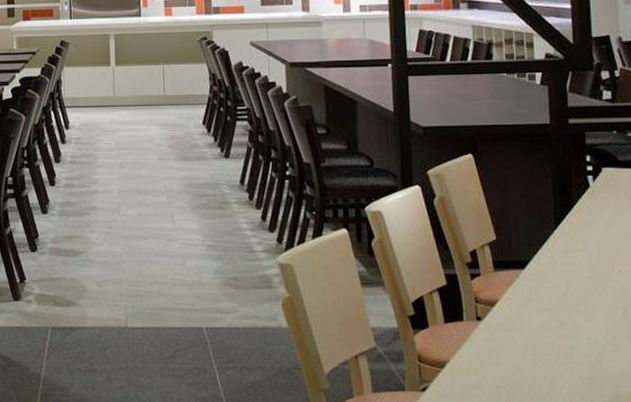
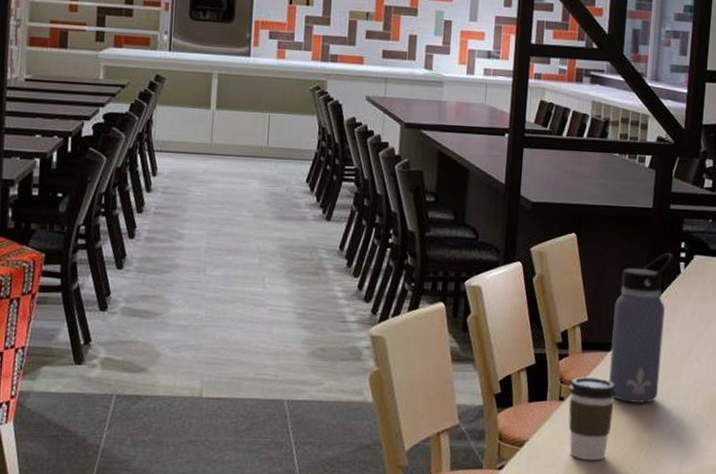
coffee cup: none [485,295,537,381] -> present [568,376,617,461]
water bottle: none [523,166,583,320] -> present [609,252,674,403]

